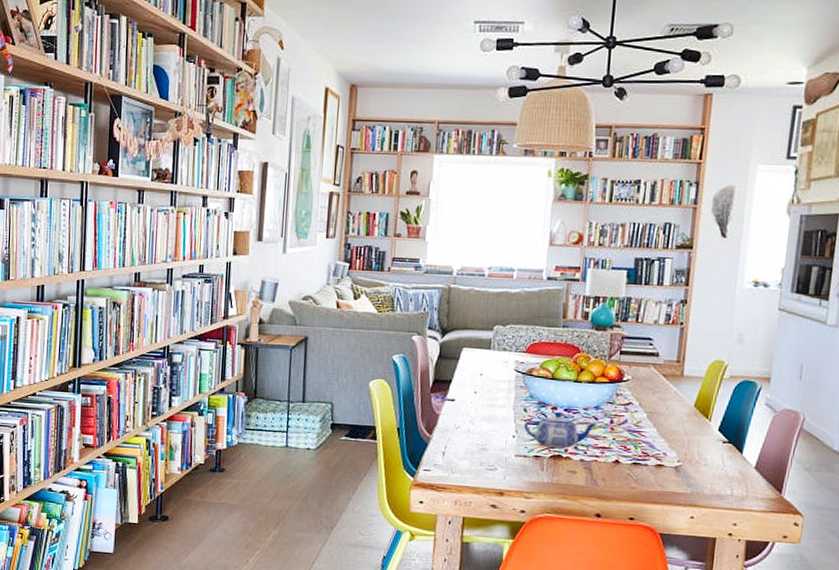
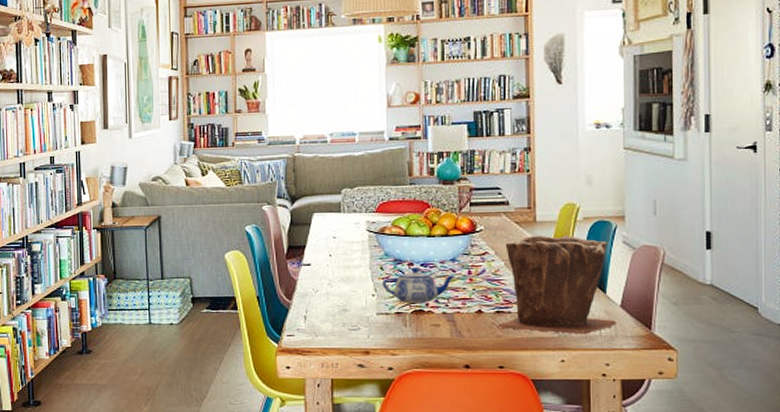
plant pot: none [632,389,750,494] -> present [497,234,617,335]

